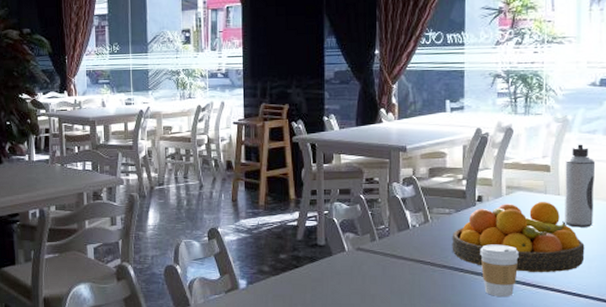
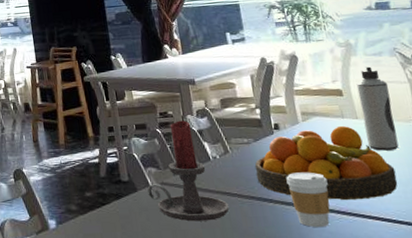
candle holder: none [343,187,420,287] -> present [147,120,229,222]

